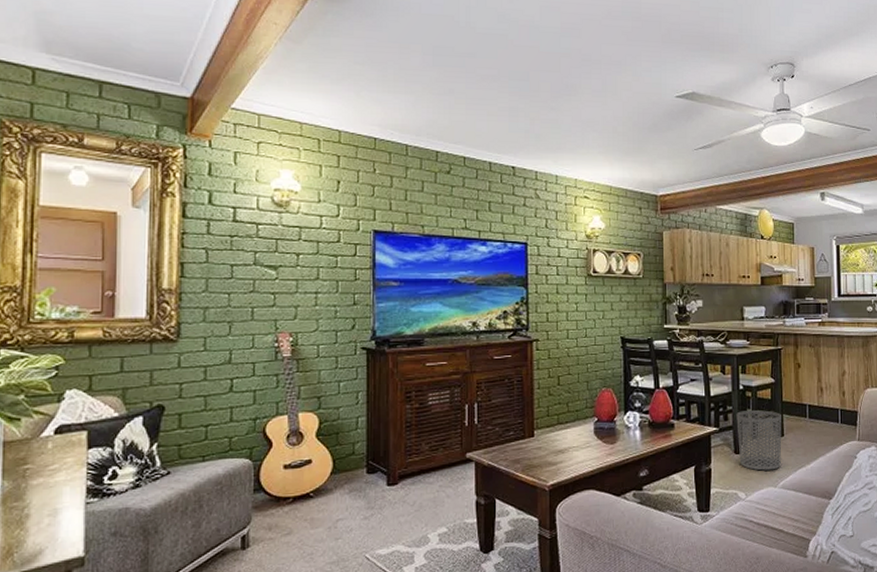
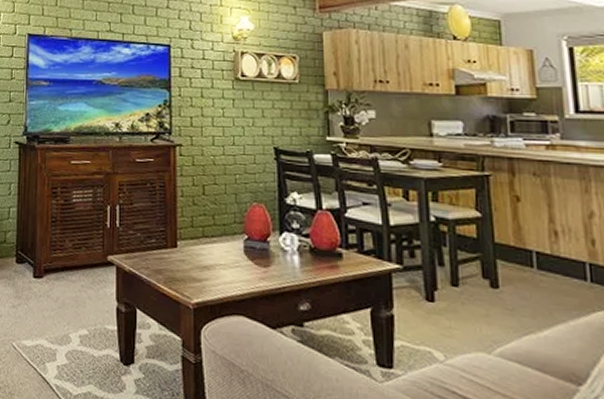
waste bin: present [736,410,782,471] -> none [427,248,497,331]

